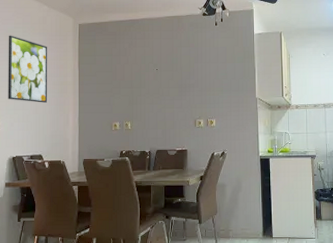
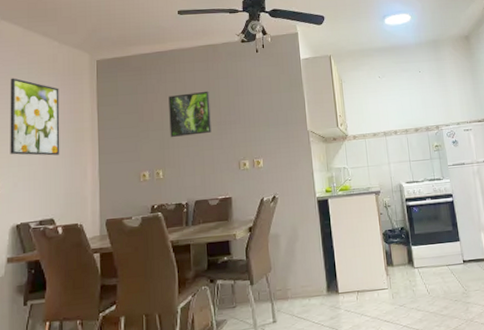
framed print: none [138,57,173,96] -> present [168,91,211,138]

